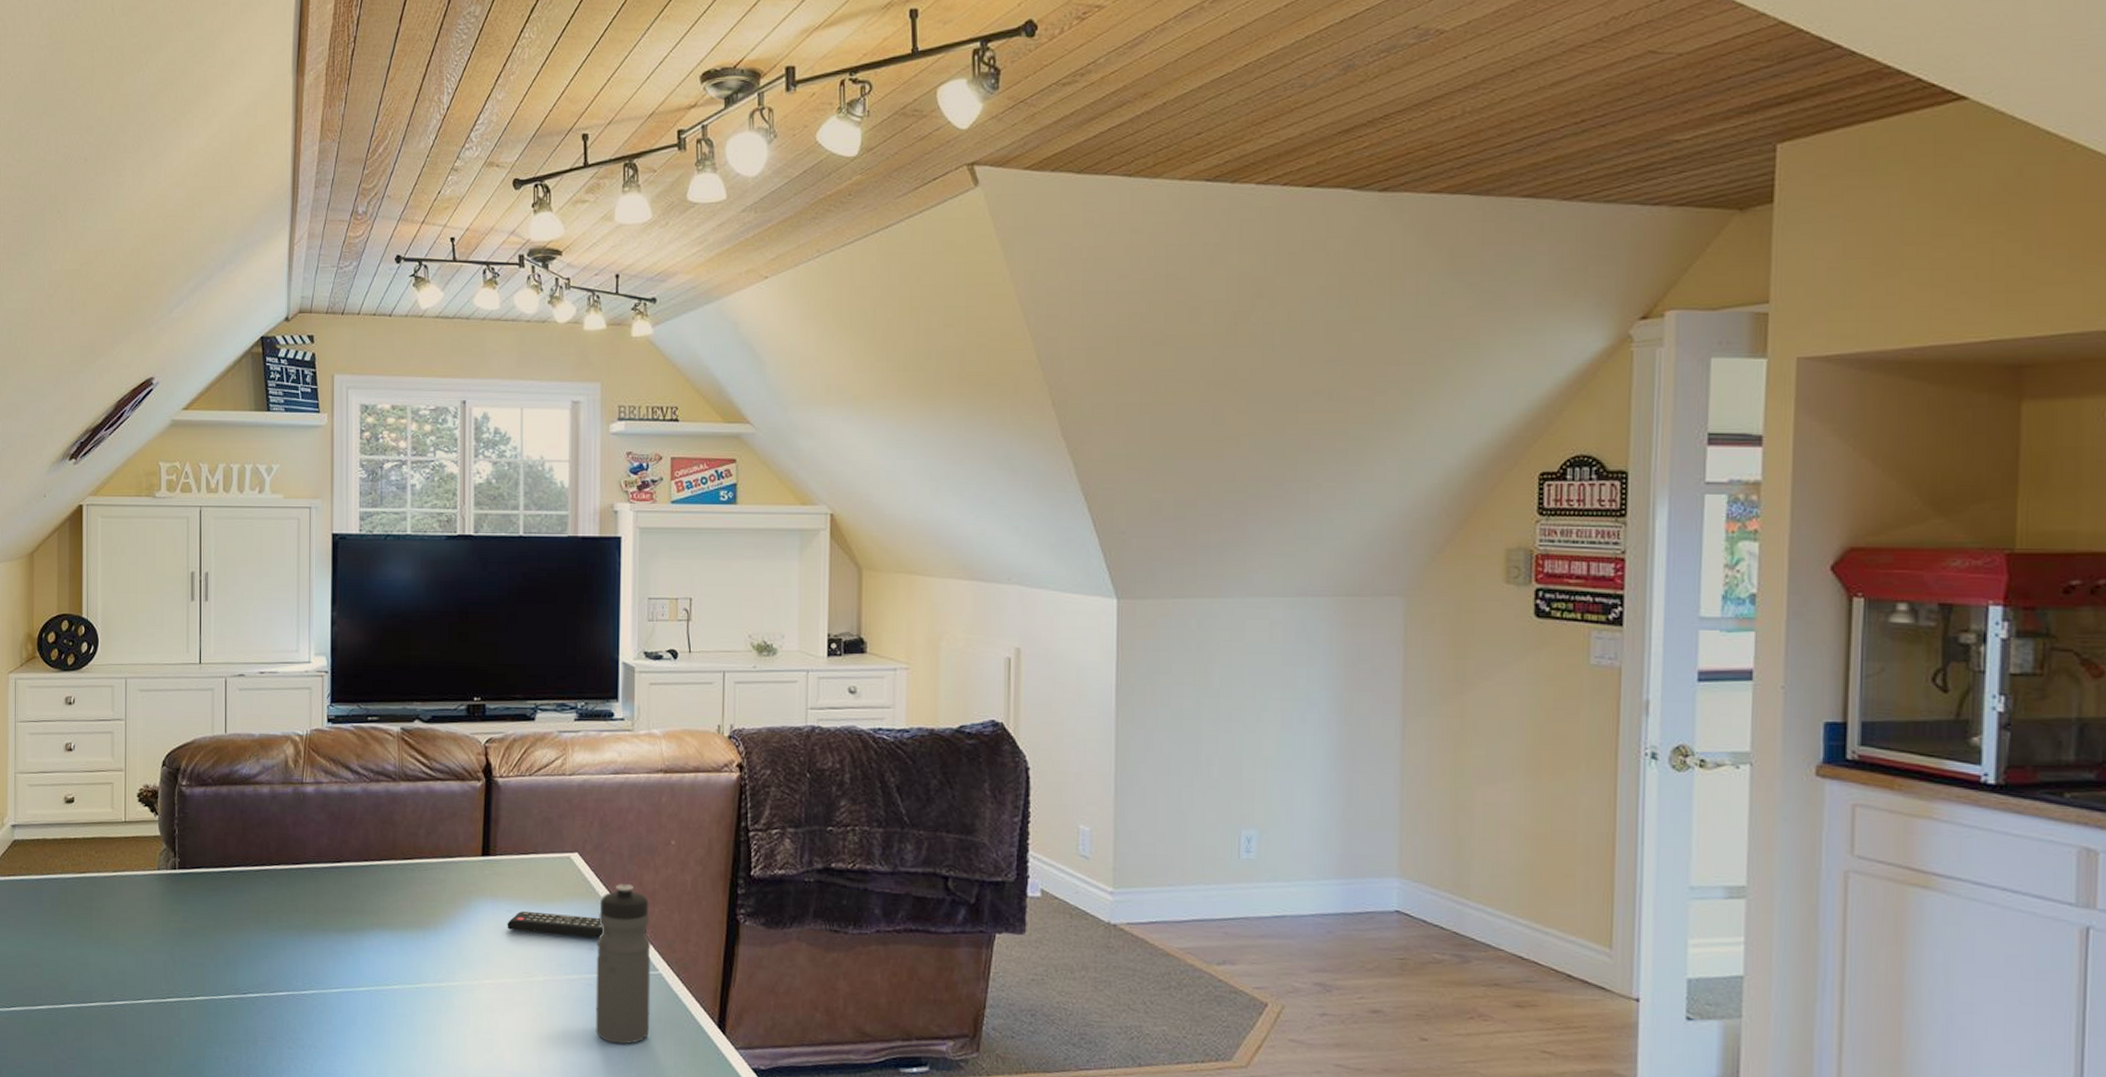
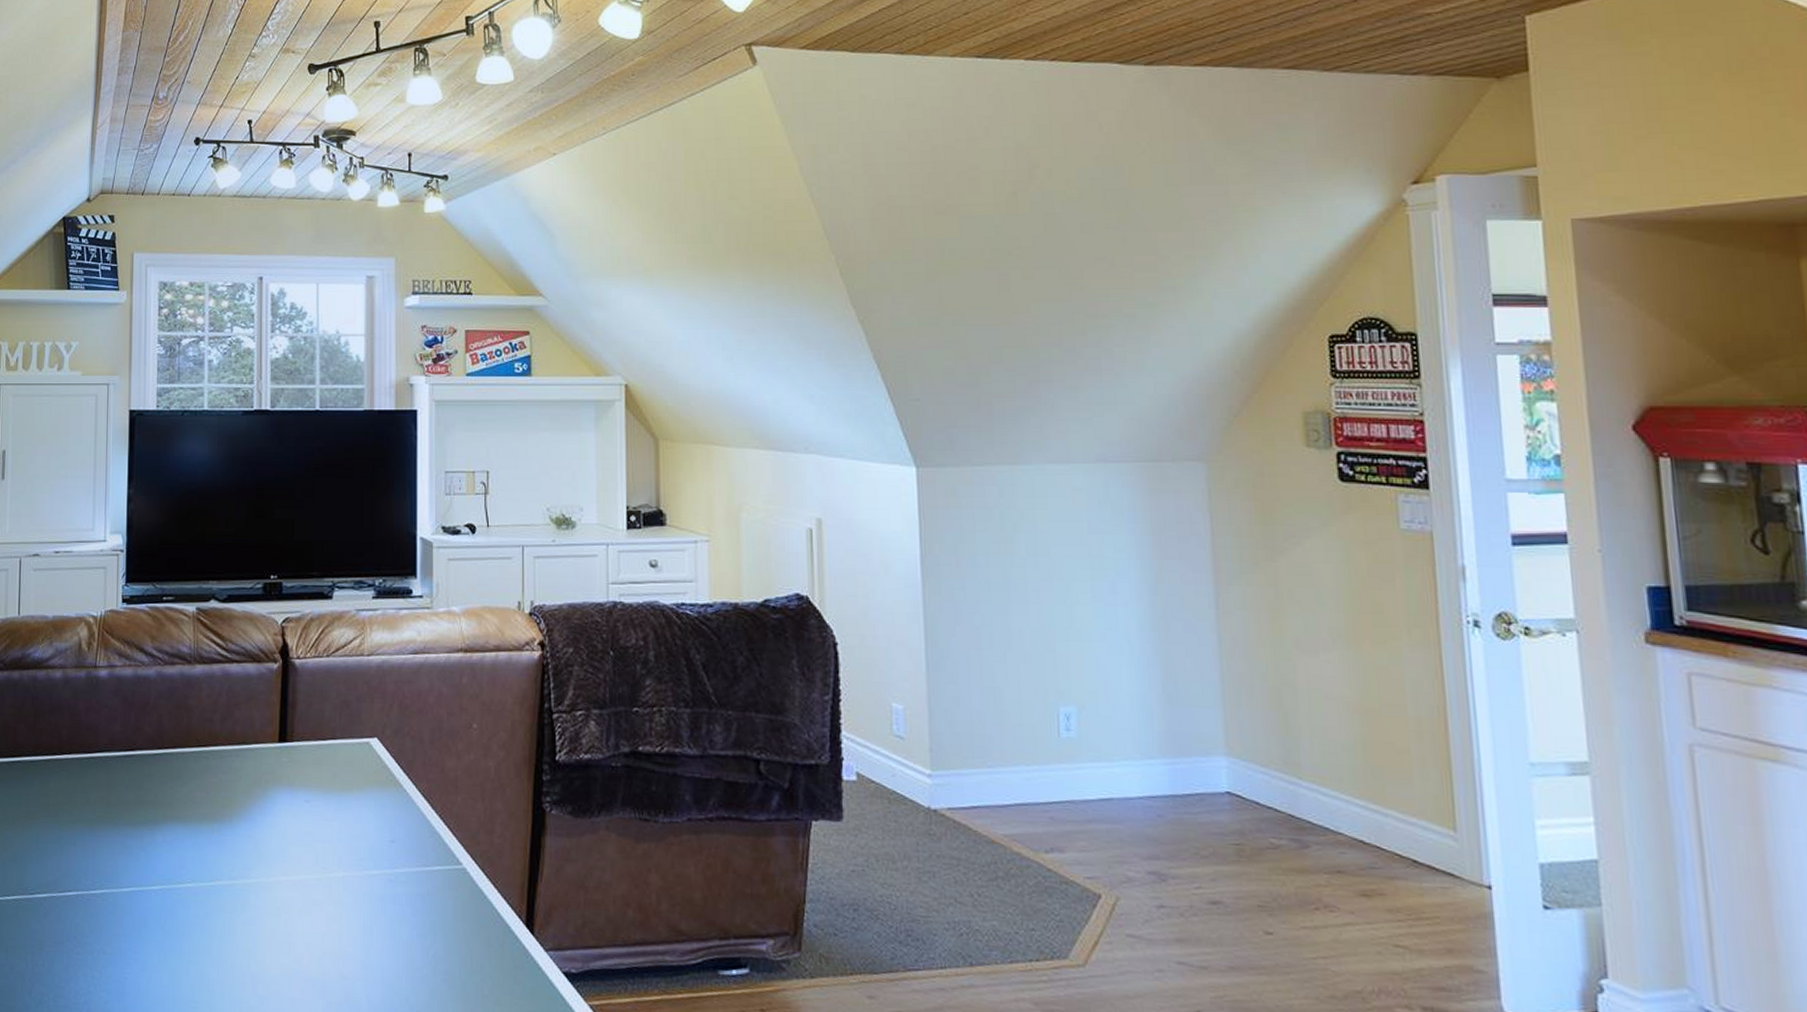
remote control: present [507,910,647,938] -> none [304,800,450,830]
water bottle: present [595,884,651,1045] -> none [397,771,455,947]

